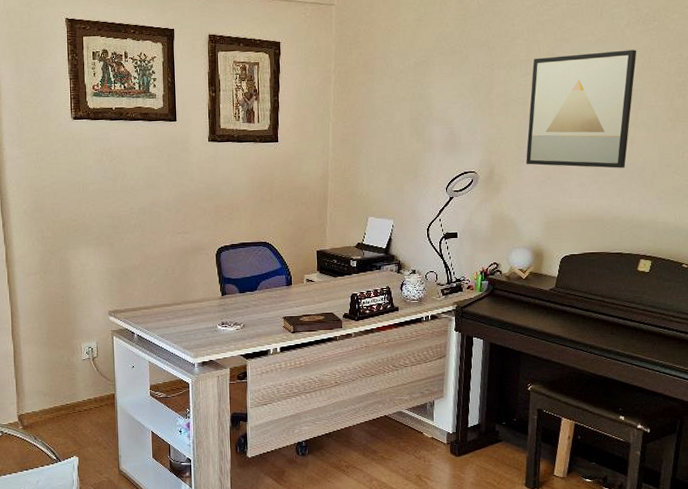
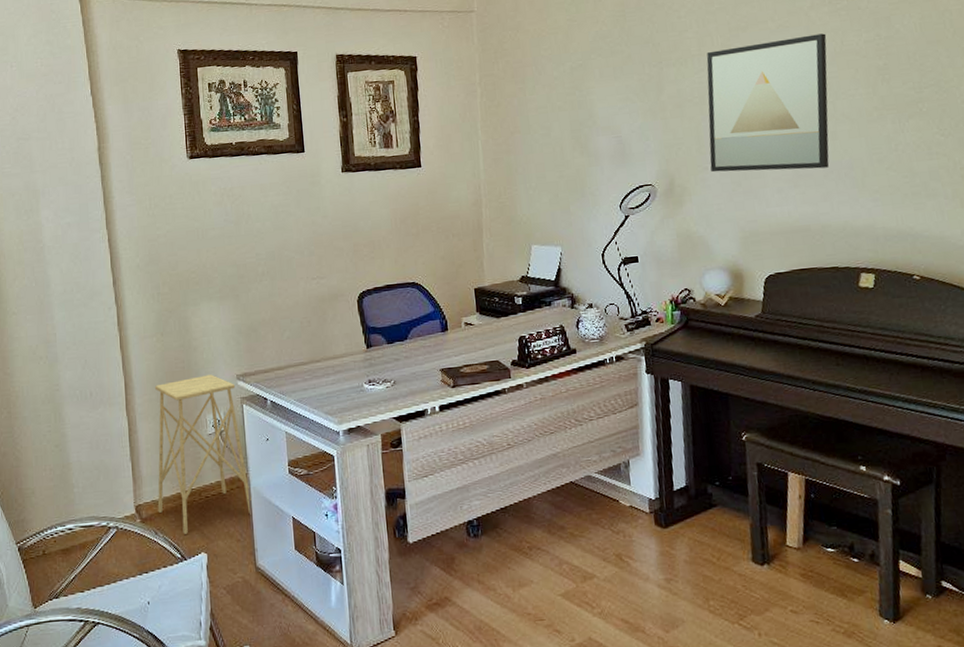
side table: none [37,310,117,440] -> present [155,374,251,534]

